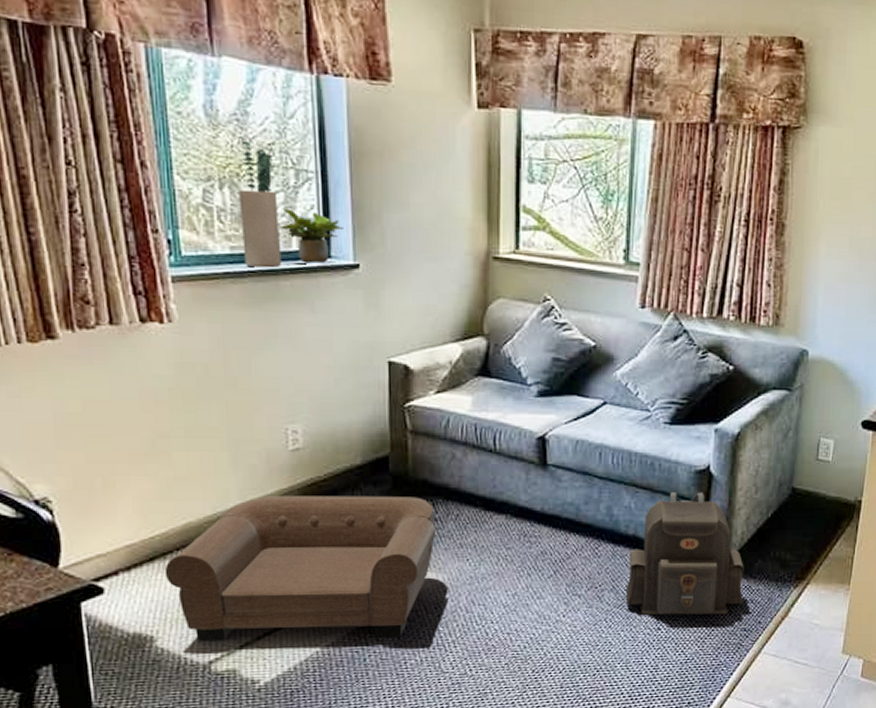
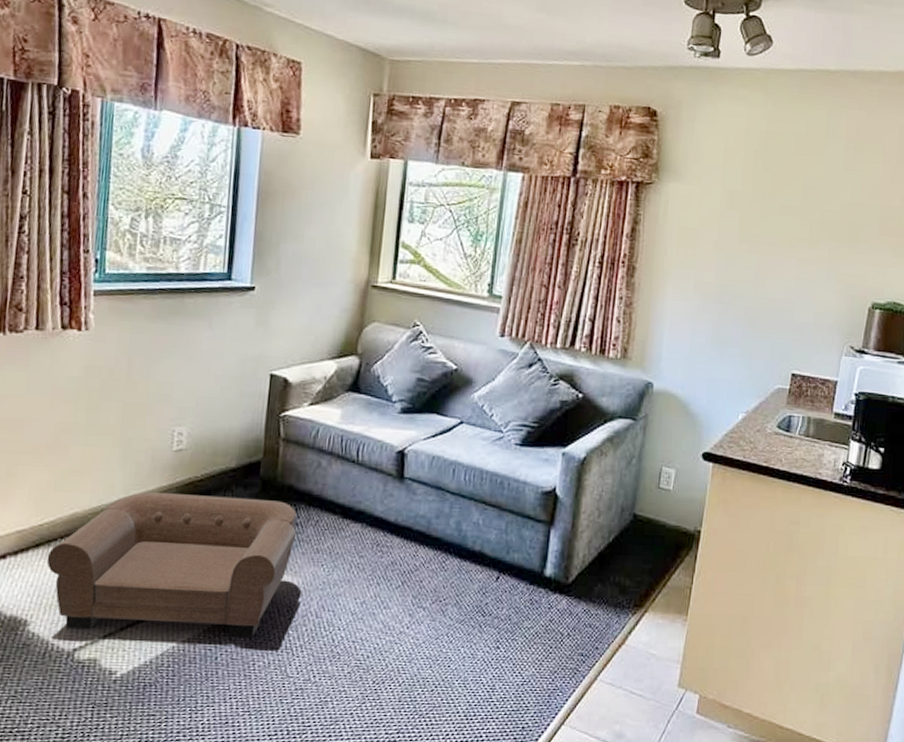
vase: present [238,135,282,269] -> none [157,174,196,288]
potted plant: present [279,208,345,264] -> none [190,236,246,285]
backpack: present [625,492,744,616] -> none [468,511,584,638]

